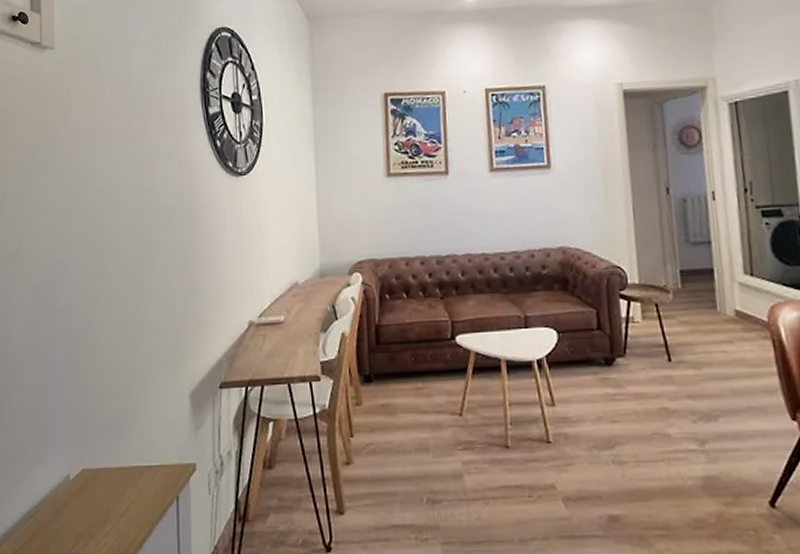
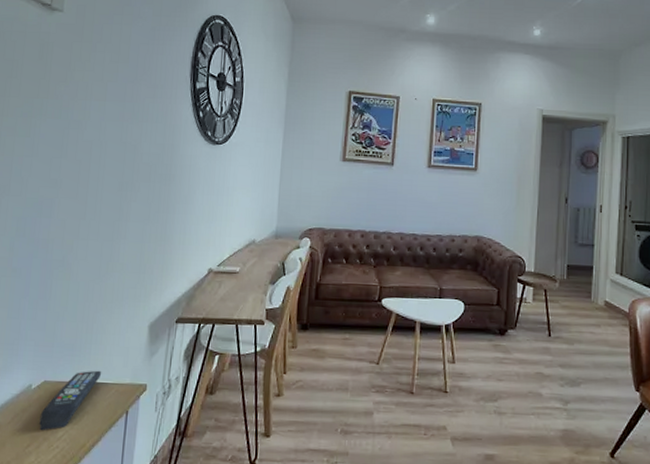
remote control: none [82,452,145,528] -> present [39,370,102,431]

